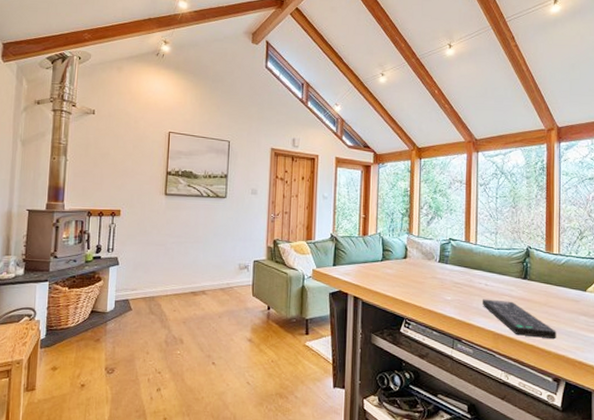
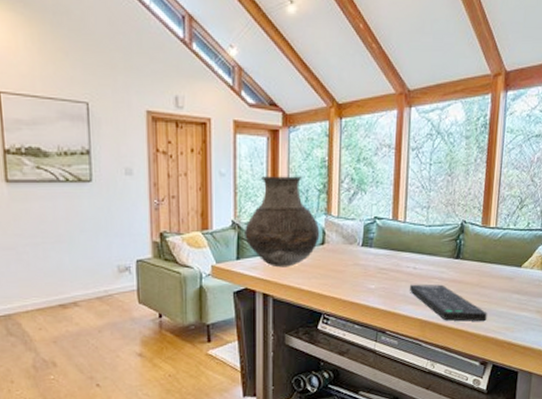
vase: none [341,200,403,276] -> present [245,176,320,268]

